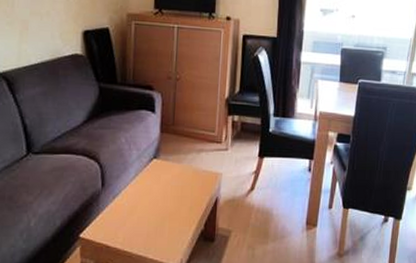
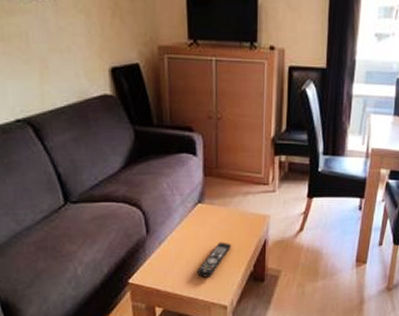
remote control: none [147,198,184,235] -> present [196,242,232,277]

